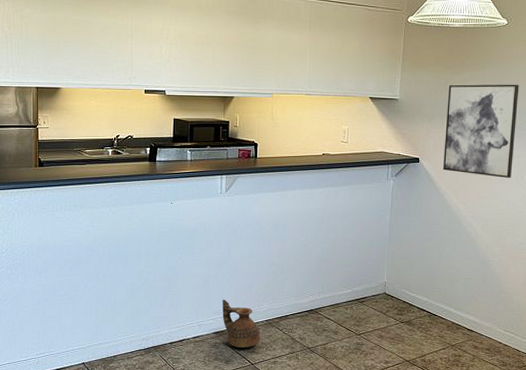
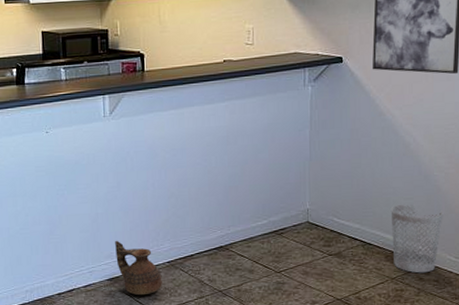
wastebasket: none [453,283,496,342] -> present [390,203,443,273]

